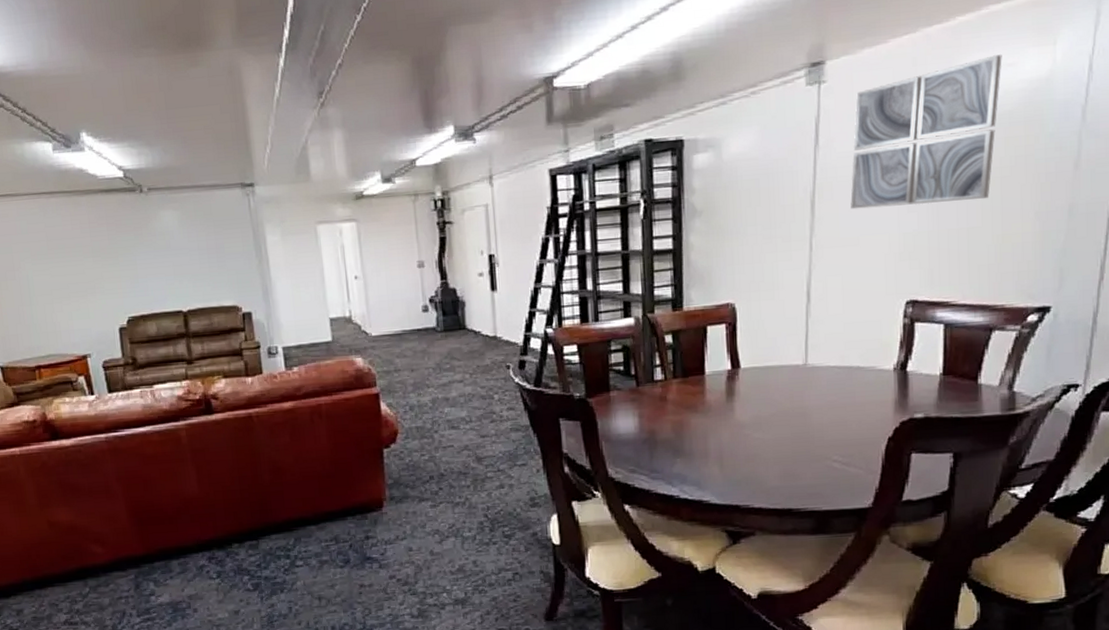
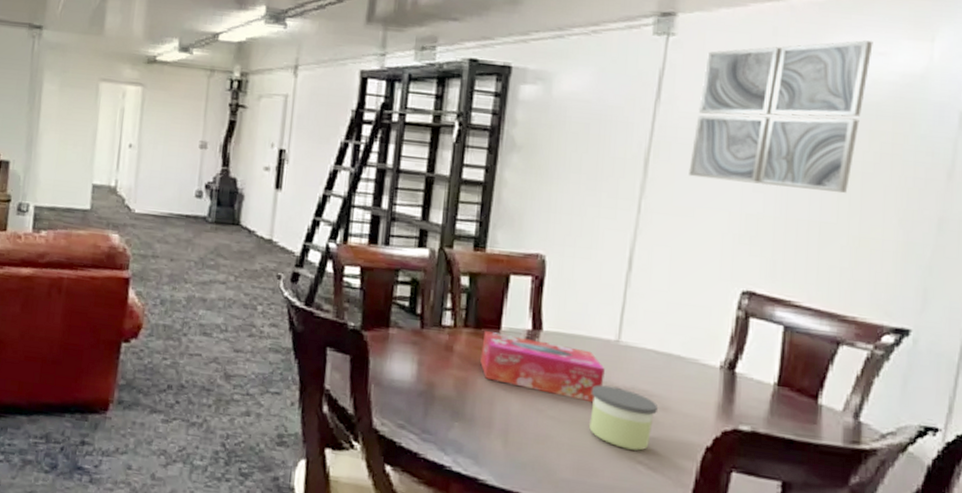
tissue box: none [691,377,798,420] -> present [480,331,605,403]
candle: none [788,403,846,453] -> present [589,385,659,451]

